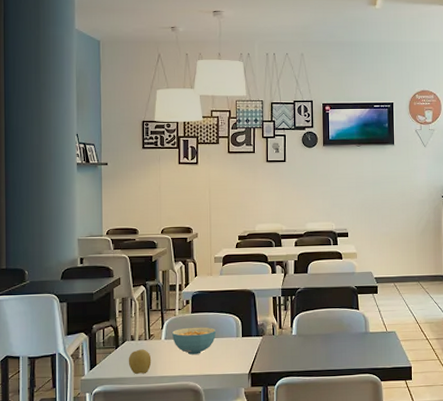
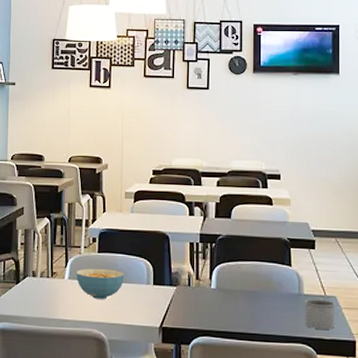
fruit: present [128,349,152,375] -> none [28,287,53,315]
mug: none [370,333,395,360] -> present [305,297,336,330]

